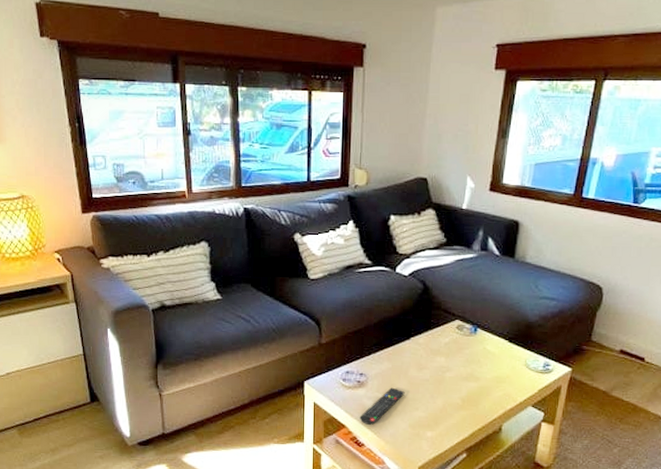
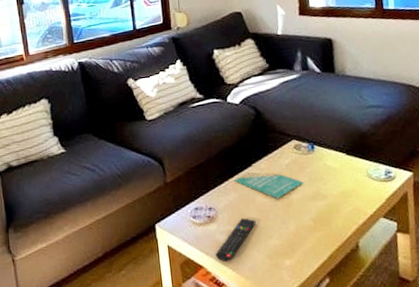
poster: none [390,349,459,375] -> present [234,174,303,199]

